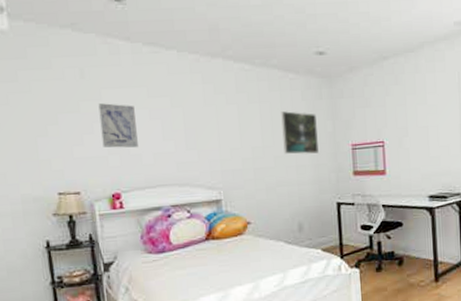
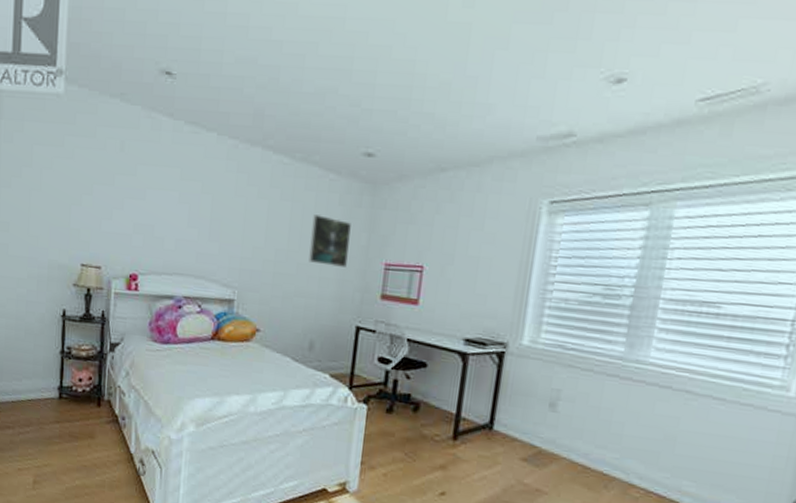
wall art: present [98,103,138,148] -> none [129,179,166,231]

